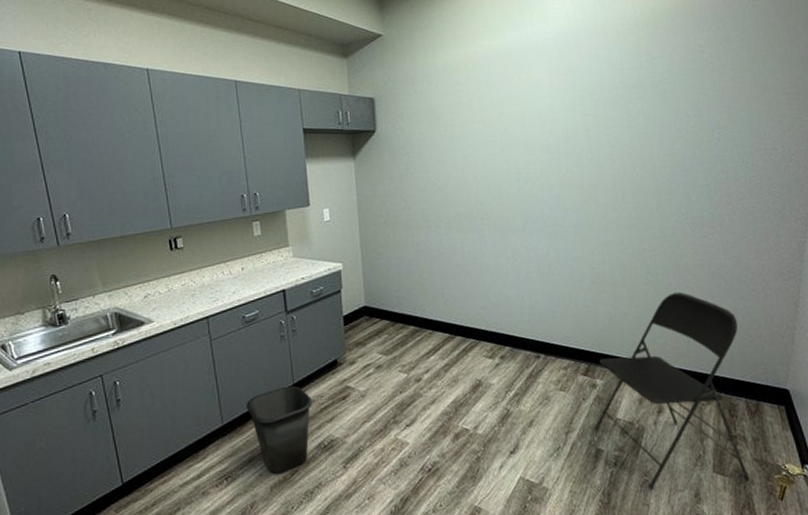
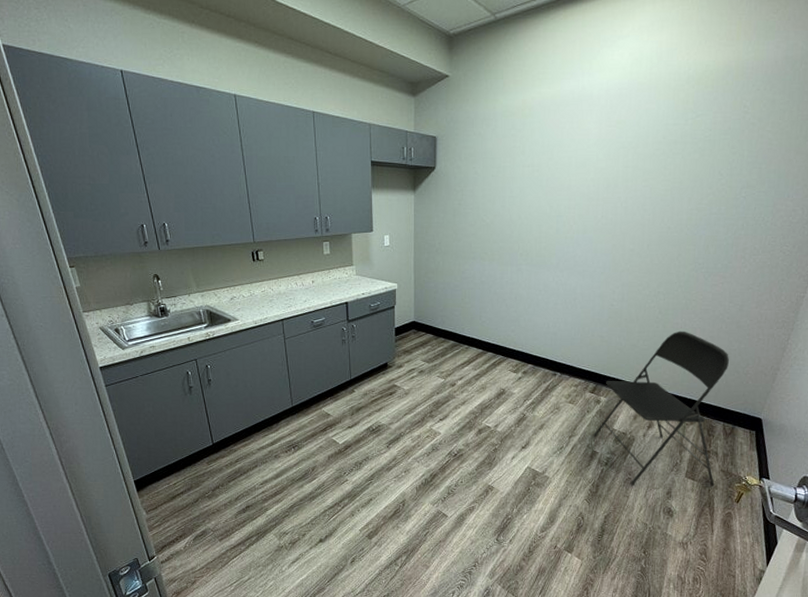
waste bin: present [246,385,313,474] -> none [312,380,366,447]

